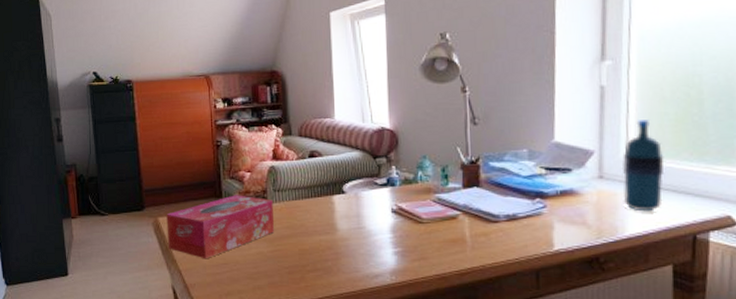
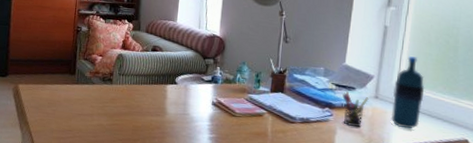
tissue box: present [166,195,275,259] -> none [23,74,117,125]
pen holder: none [556,175,591,218] -> present [342,91,369,128]

